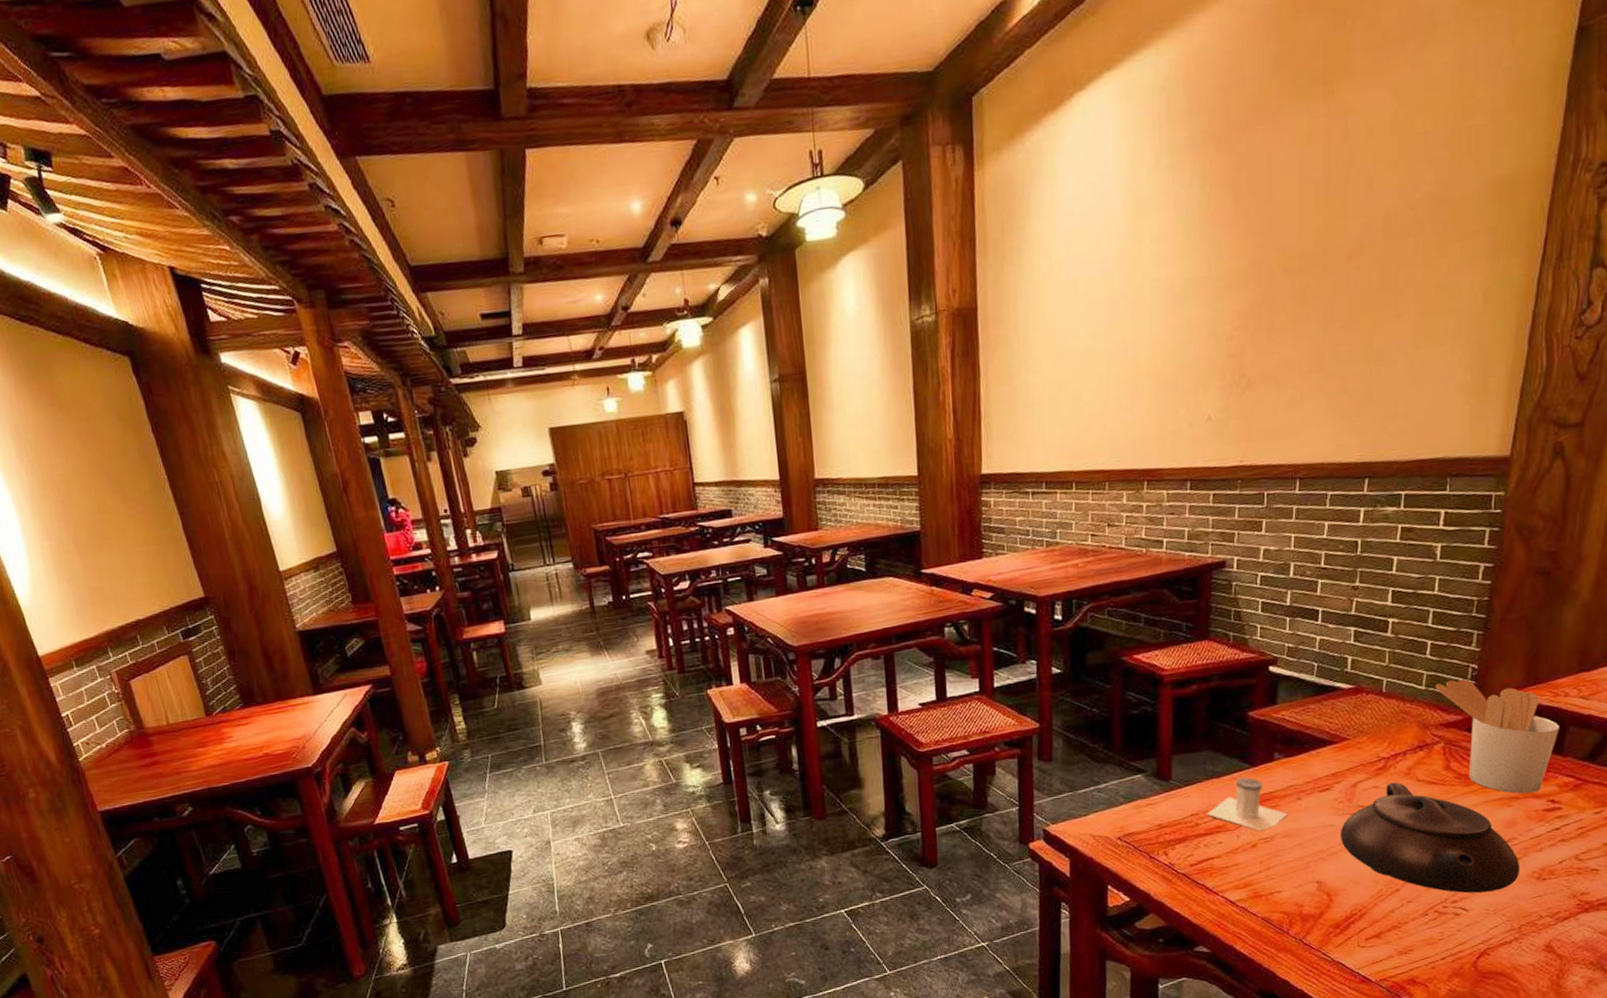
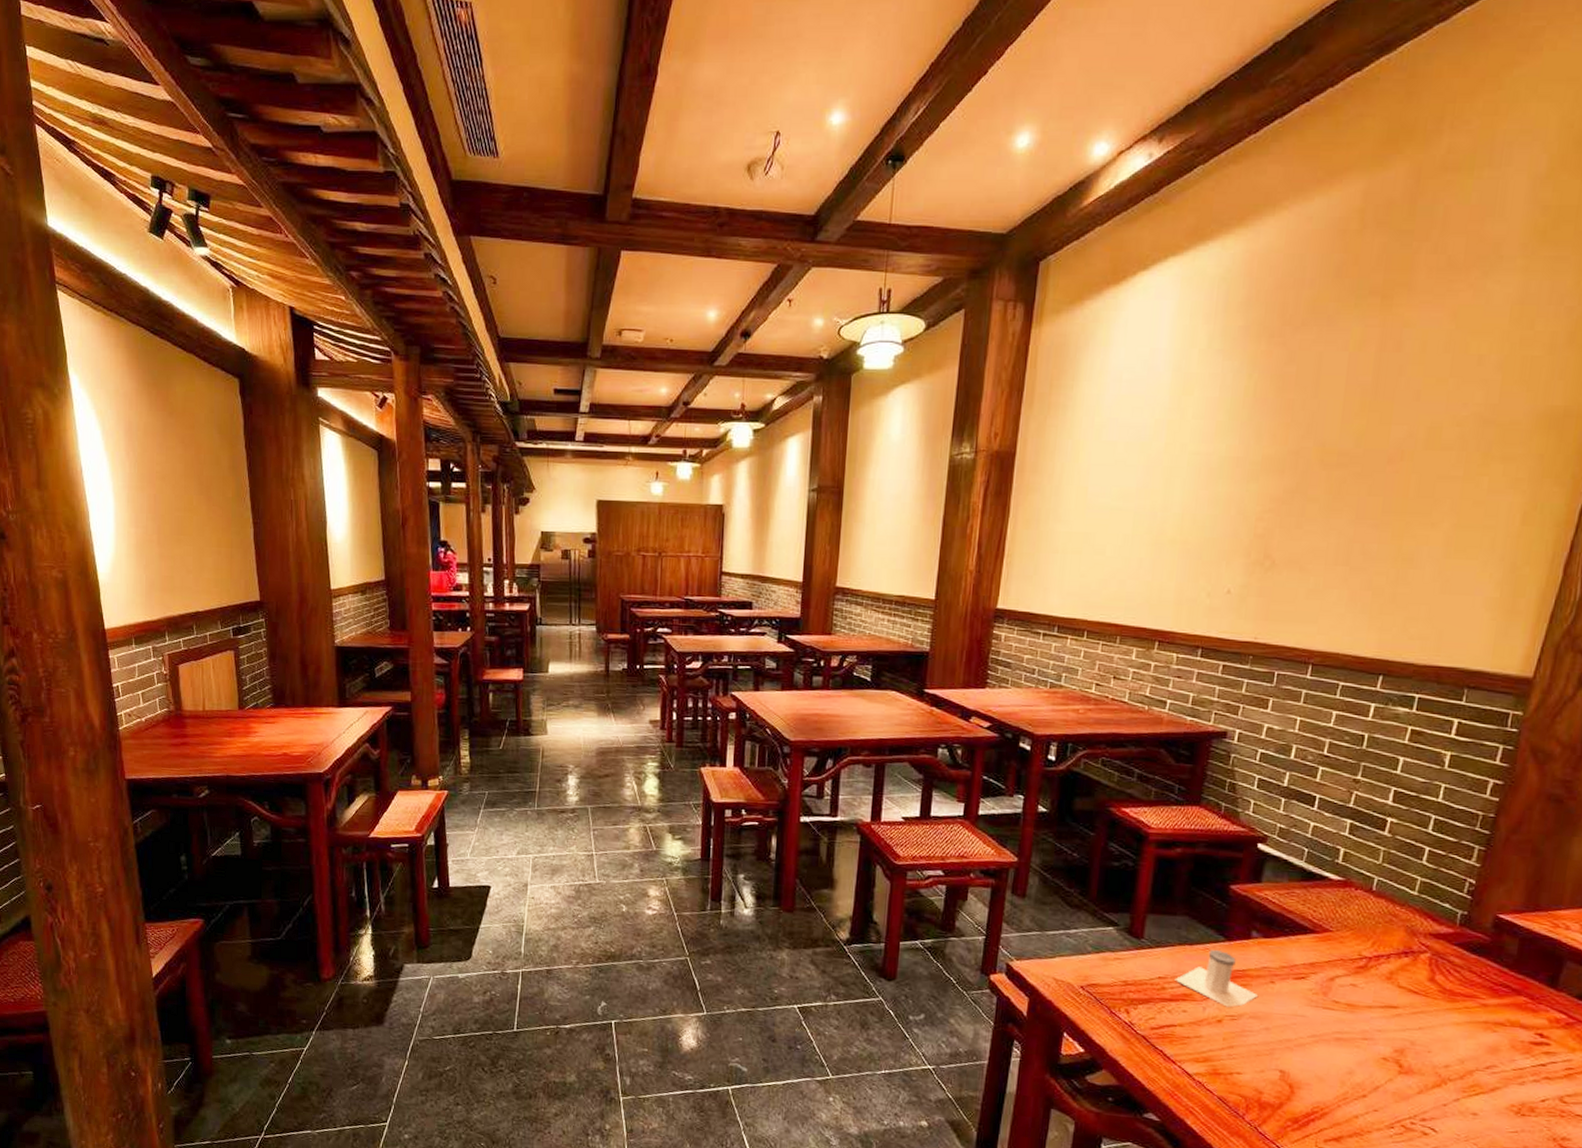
teapot: present [1341,782,1520,894] -> none [1310,983,1499,1118]
utensil holder: present [1436,678,1559,794] -> none [1429,890,1556,1023]

